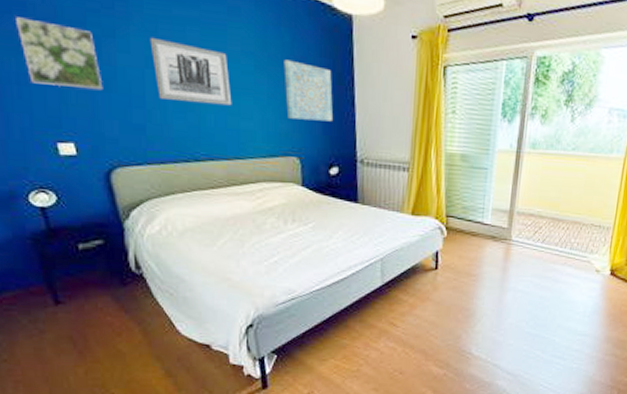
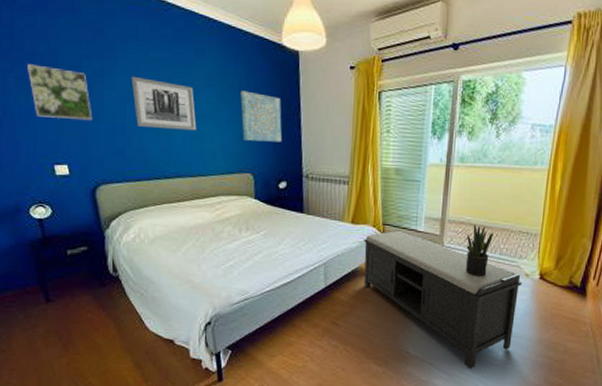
bench: none [424,222,592,369] -> present [364,230,522,368]
potted plant: none [534,217,565,273] -> present [466,224,494,277]

